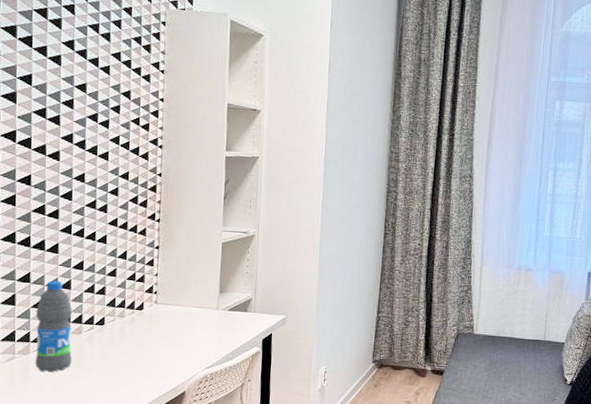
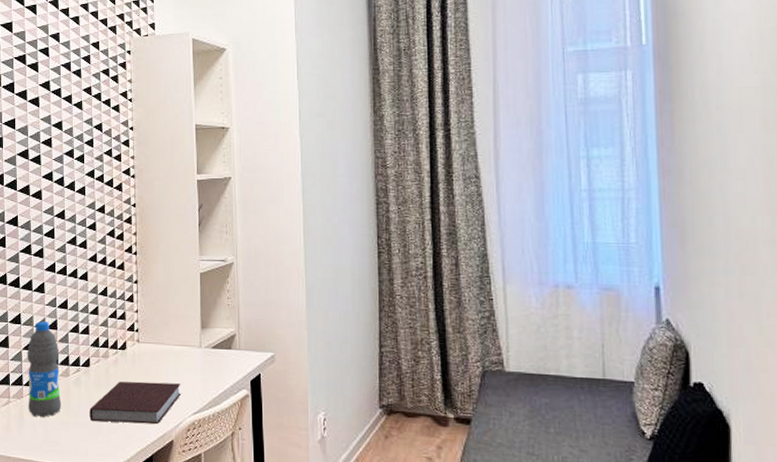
notebook: none [101,339,196,377] -> present [89,381,181,424]

